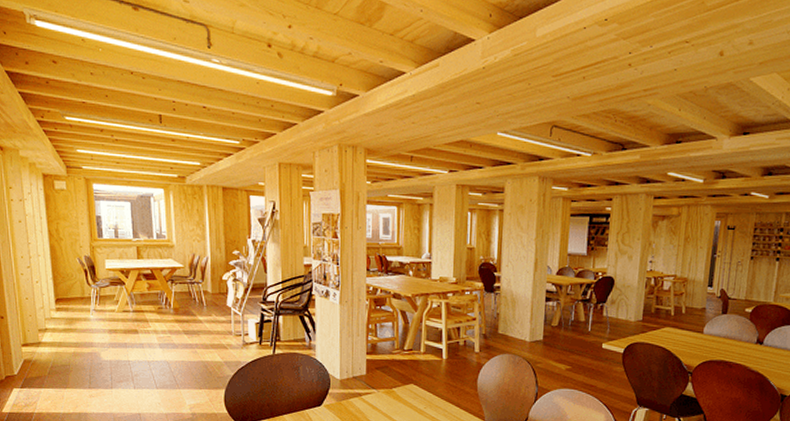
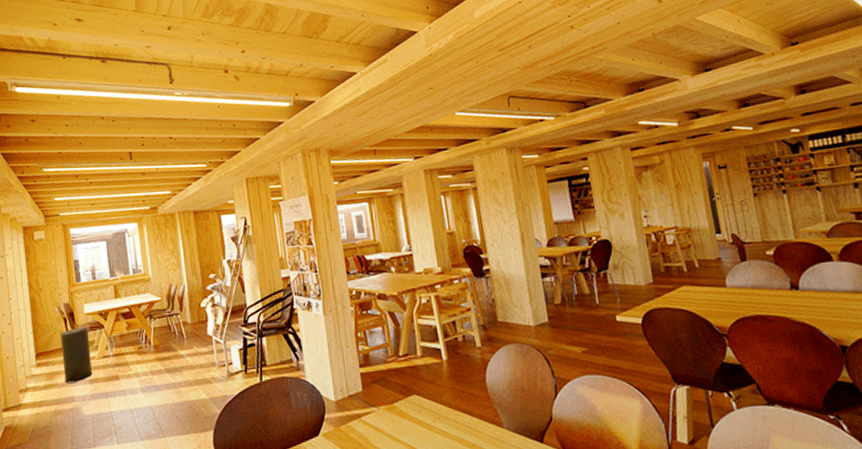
pedal bin: none [80,280,112,331] -> present [60,326,93,384]

